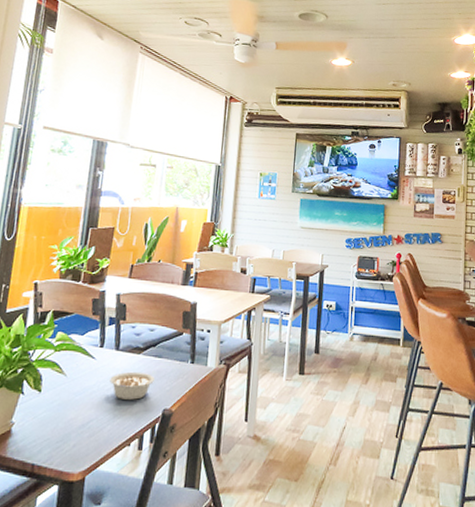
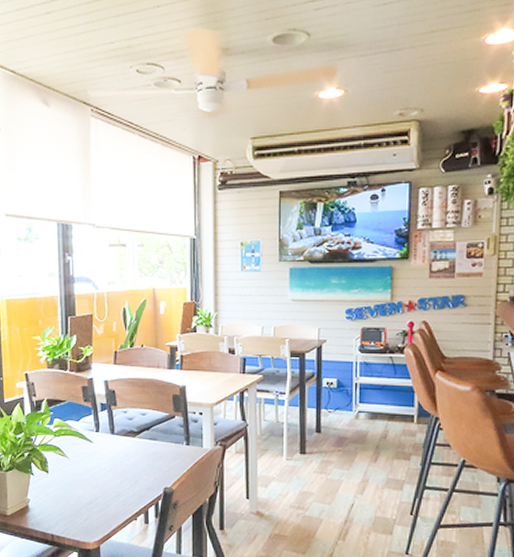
legume: present [109,371,154,400] -> none [109,453,152,479]

